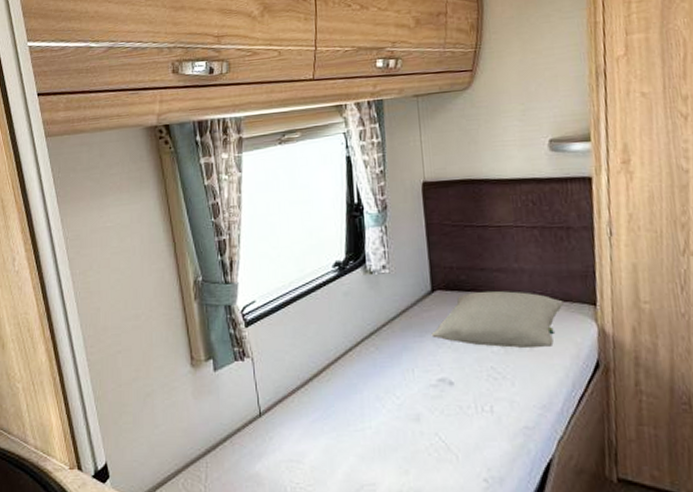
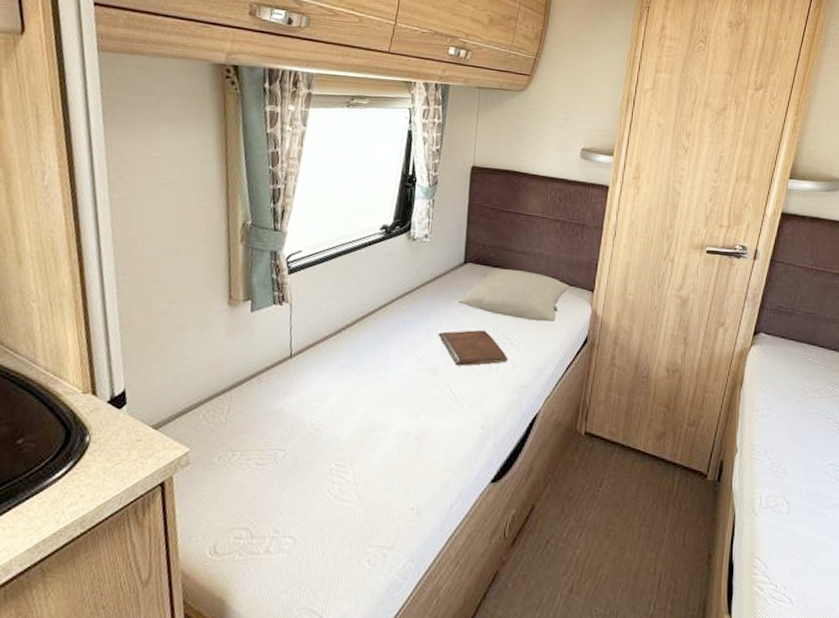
book: none [415,365,503,410] -> present [438,330,508,366]

